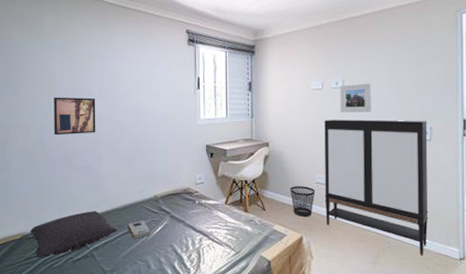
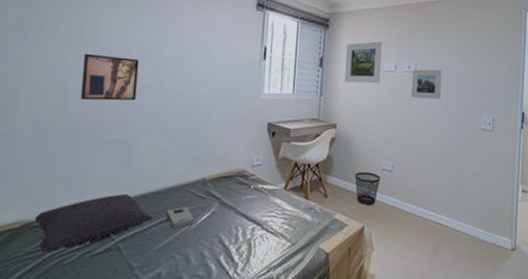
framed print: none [273,61,309,103] -> present [345,41,383,84]
storage cabinet: present [324,119,429,256] -> none [389,104,491,246]

